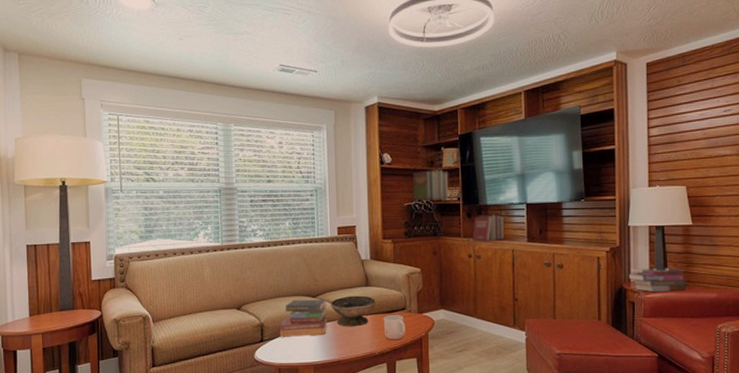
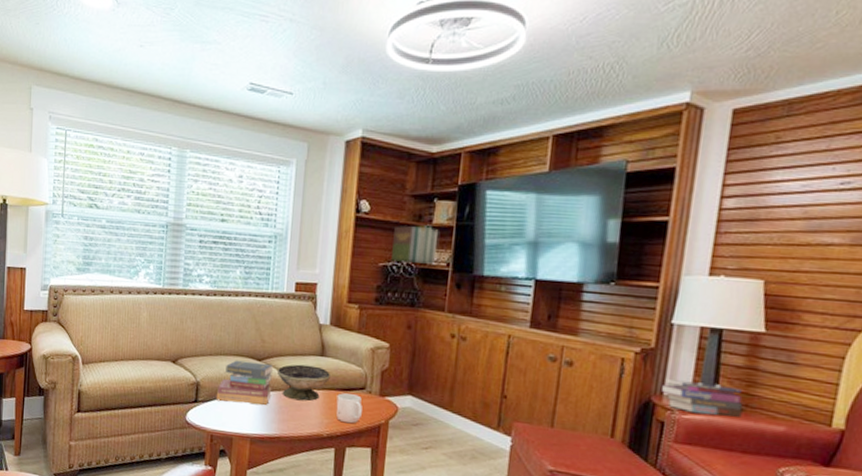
books: present [472,214,504,241] -> none [458,287,503,323]

